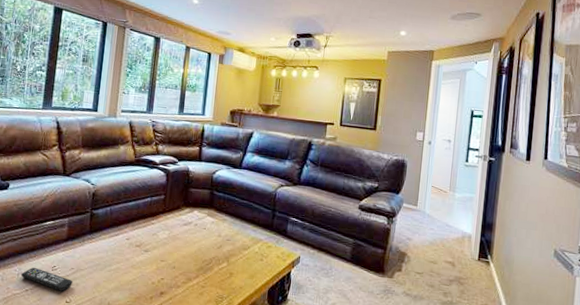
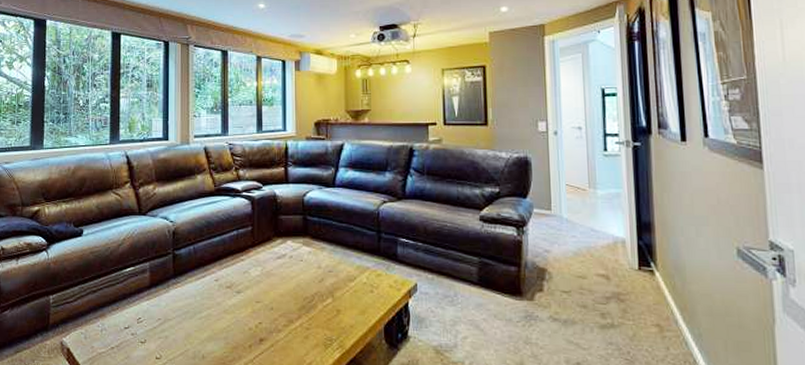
remote control: present [21,267,73,292] -> none [105,321,162,346]

